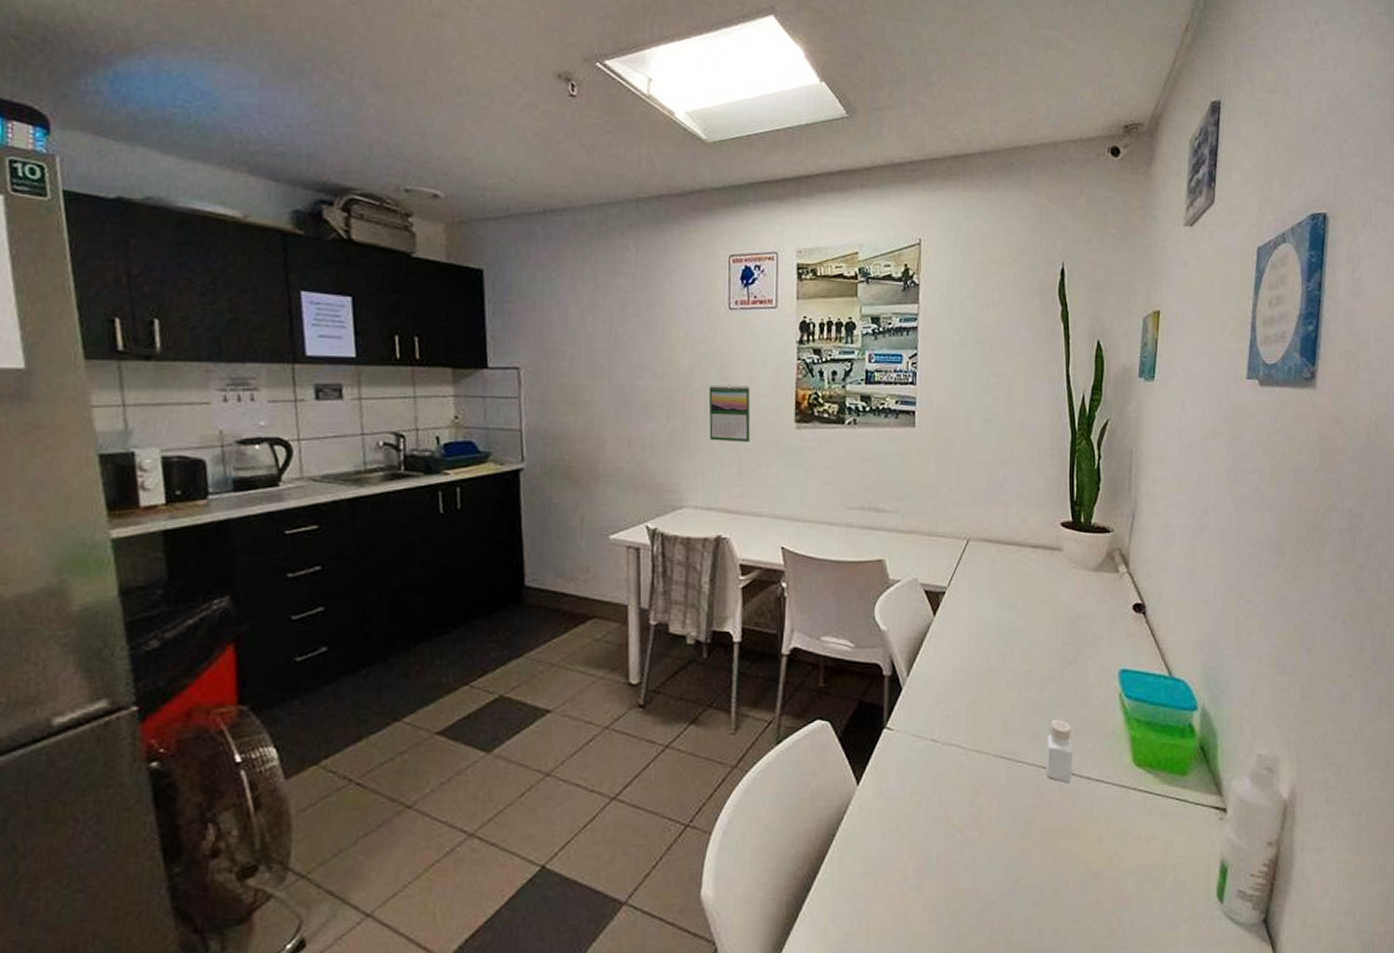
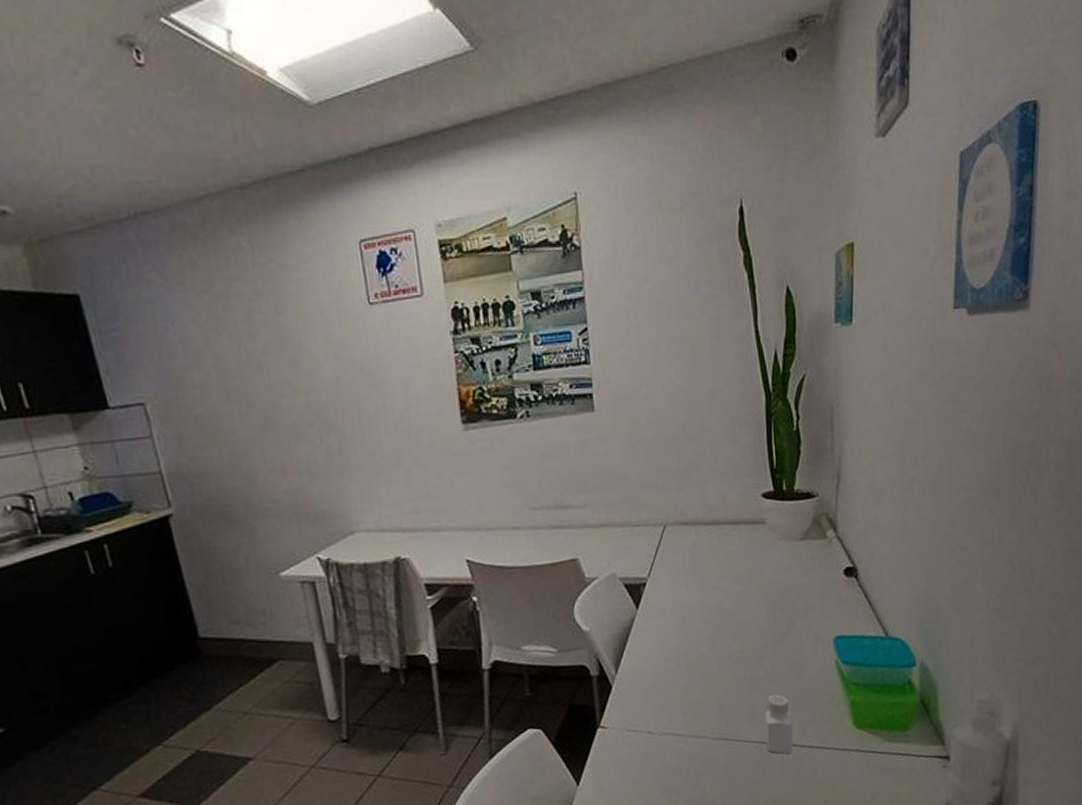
calendar: present [708,384,751,442] -> none [360,389,415,457]

